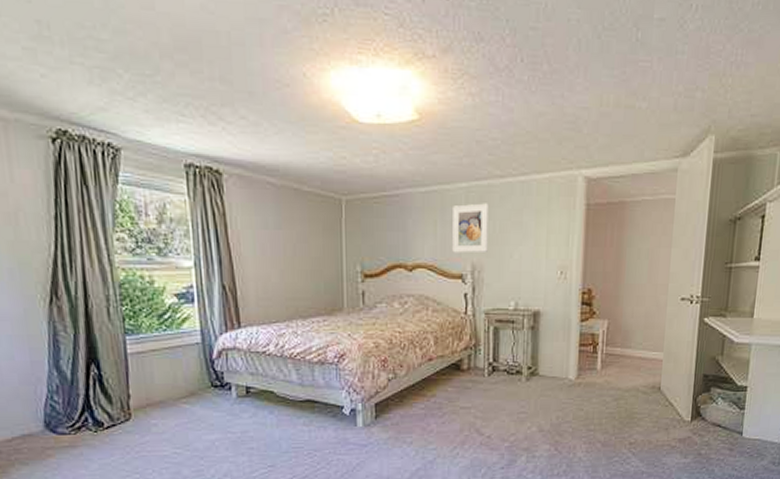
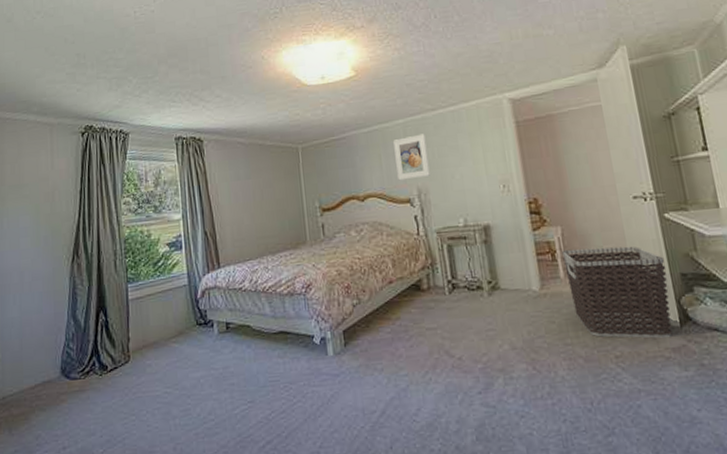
clothes hamper: none [603,343,693,431] -> present [561,246,672,339]

